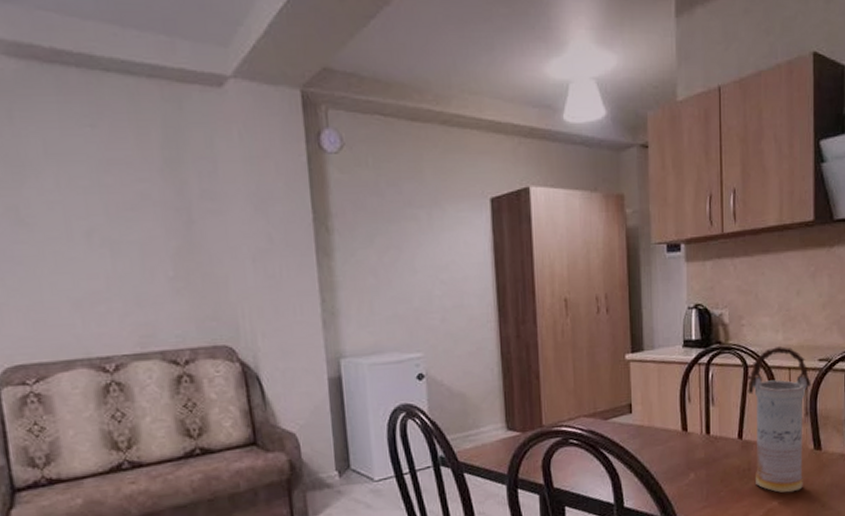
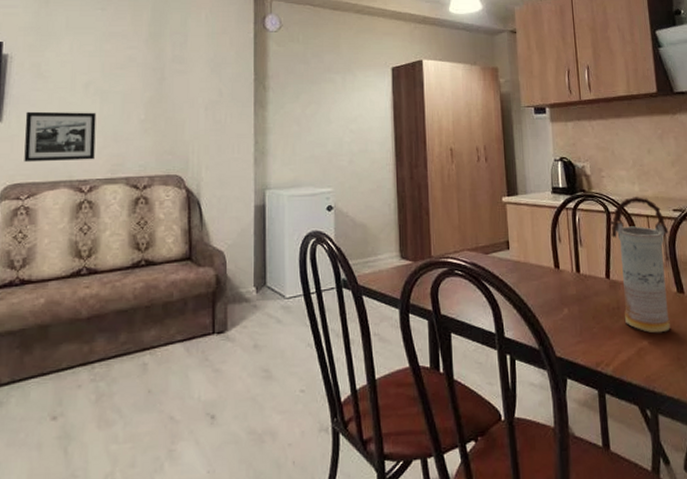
picture frame: none [11,269,116,338] -> present [24,111,97,163]

